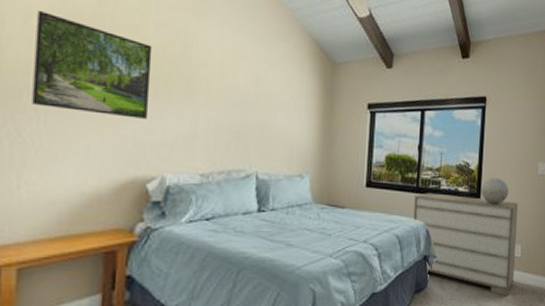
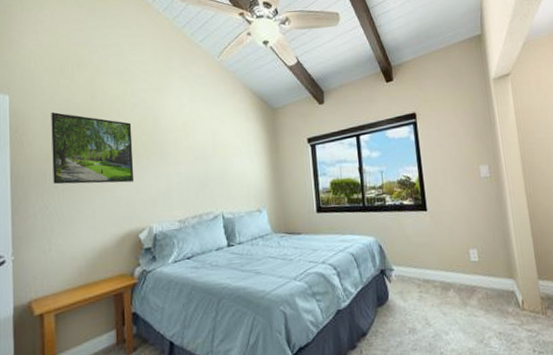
dresser: present [413,193,519,297] -> none [363,207,476,303]
decorative sphere: present [481,178,509,204] -> none [426,187,455,213]

